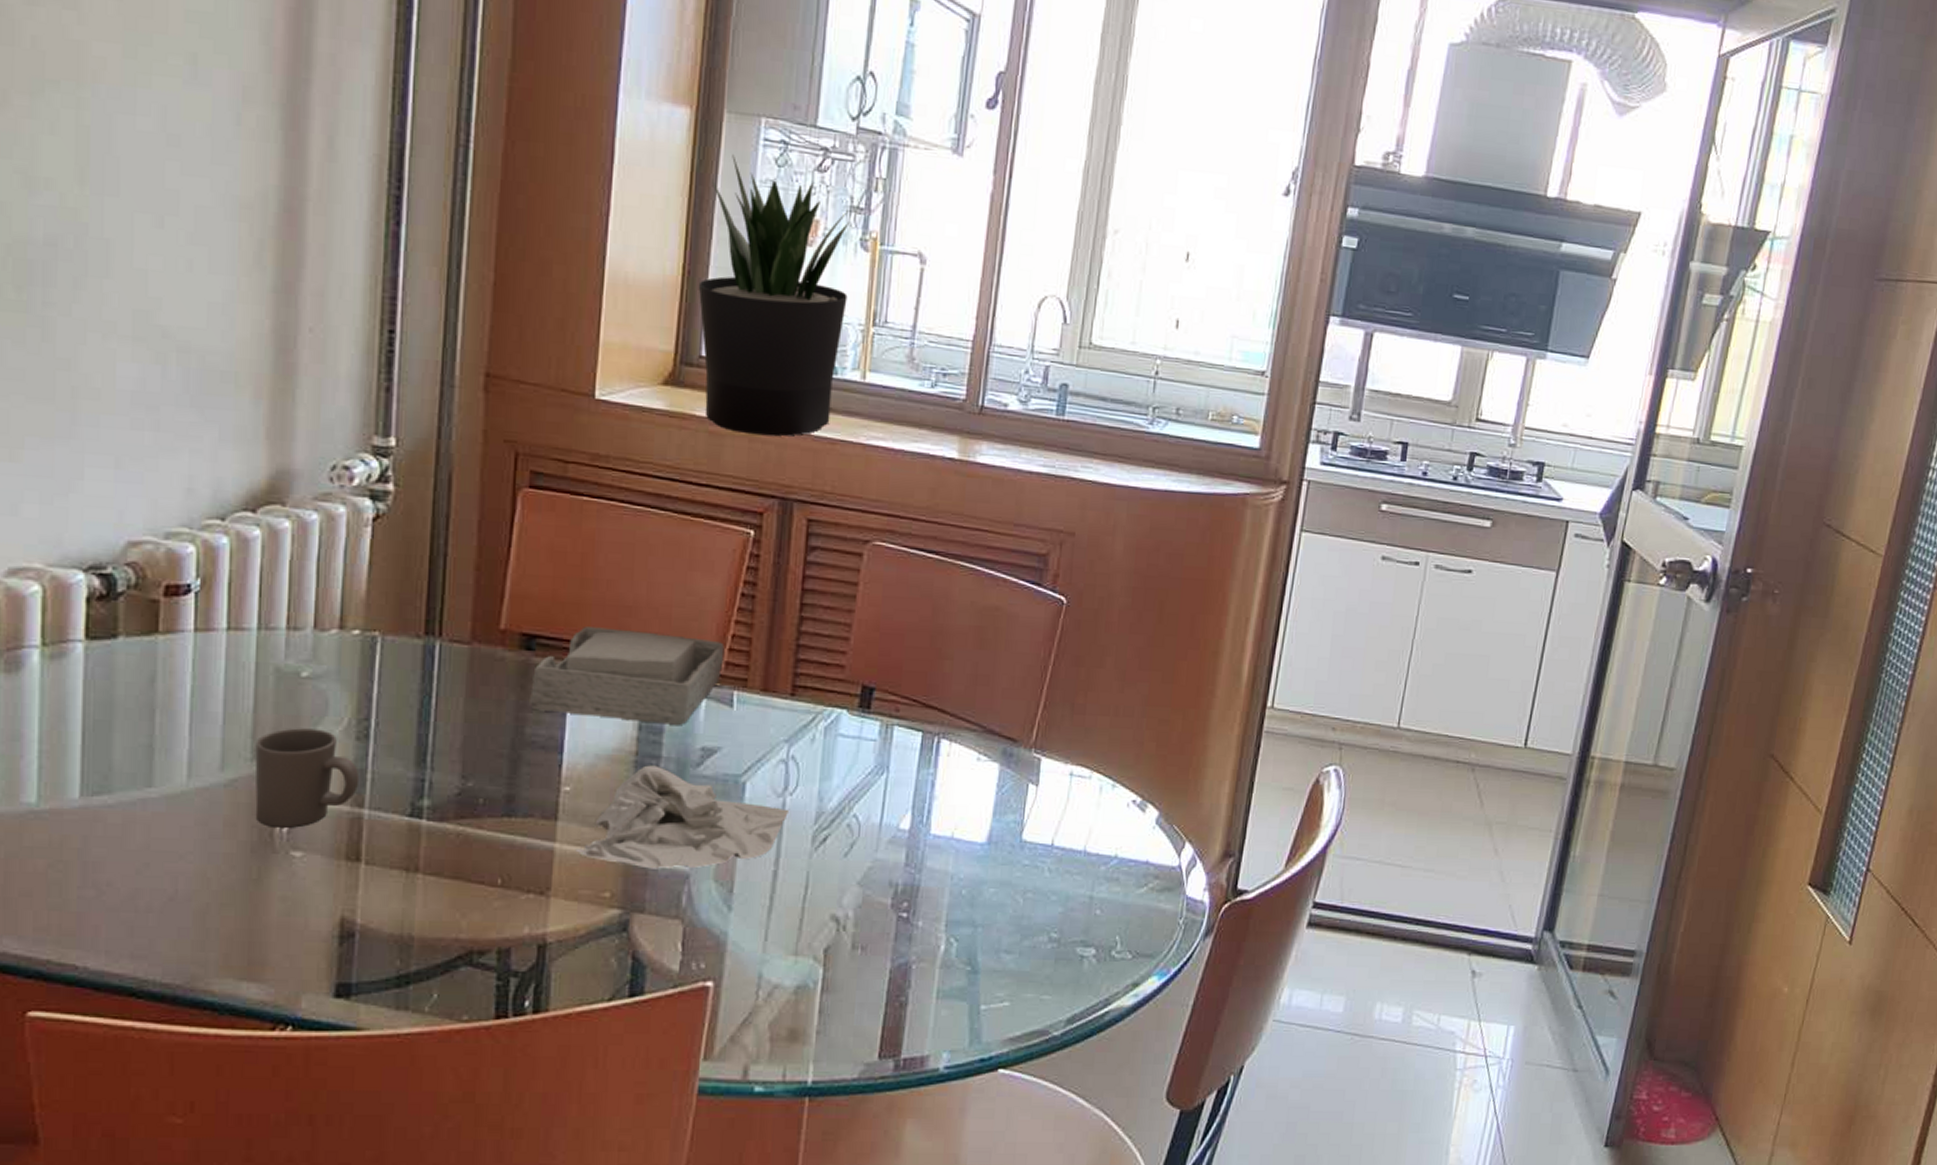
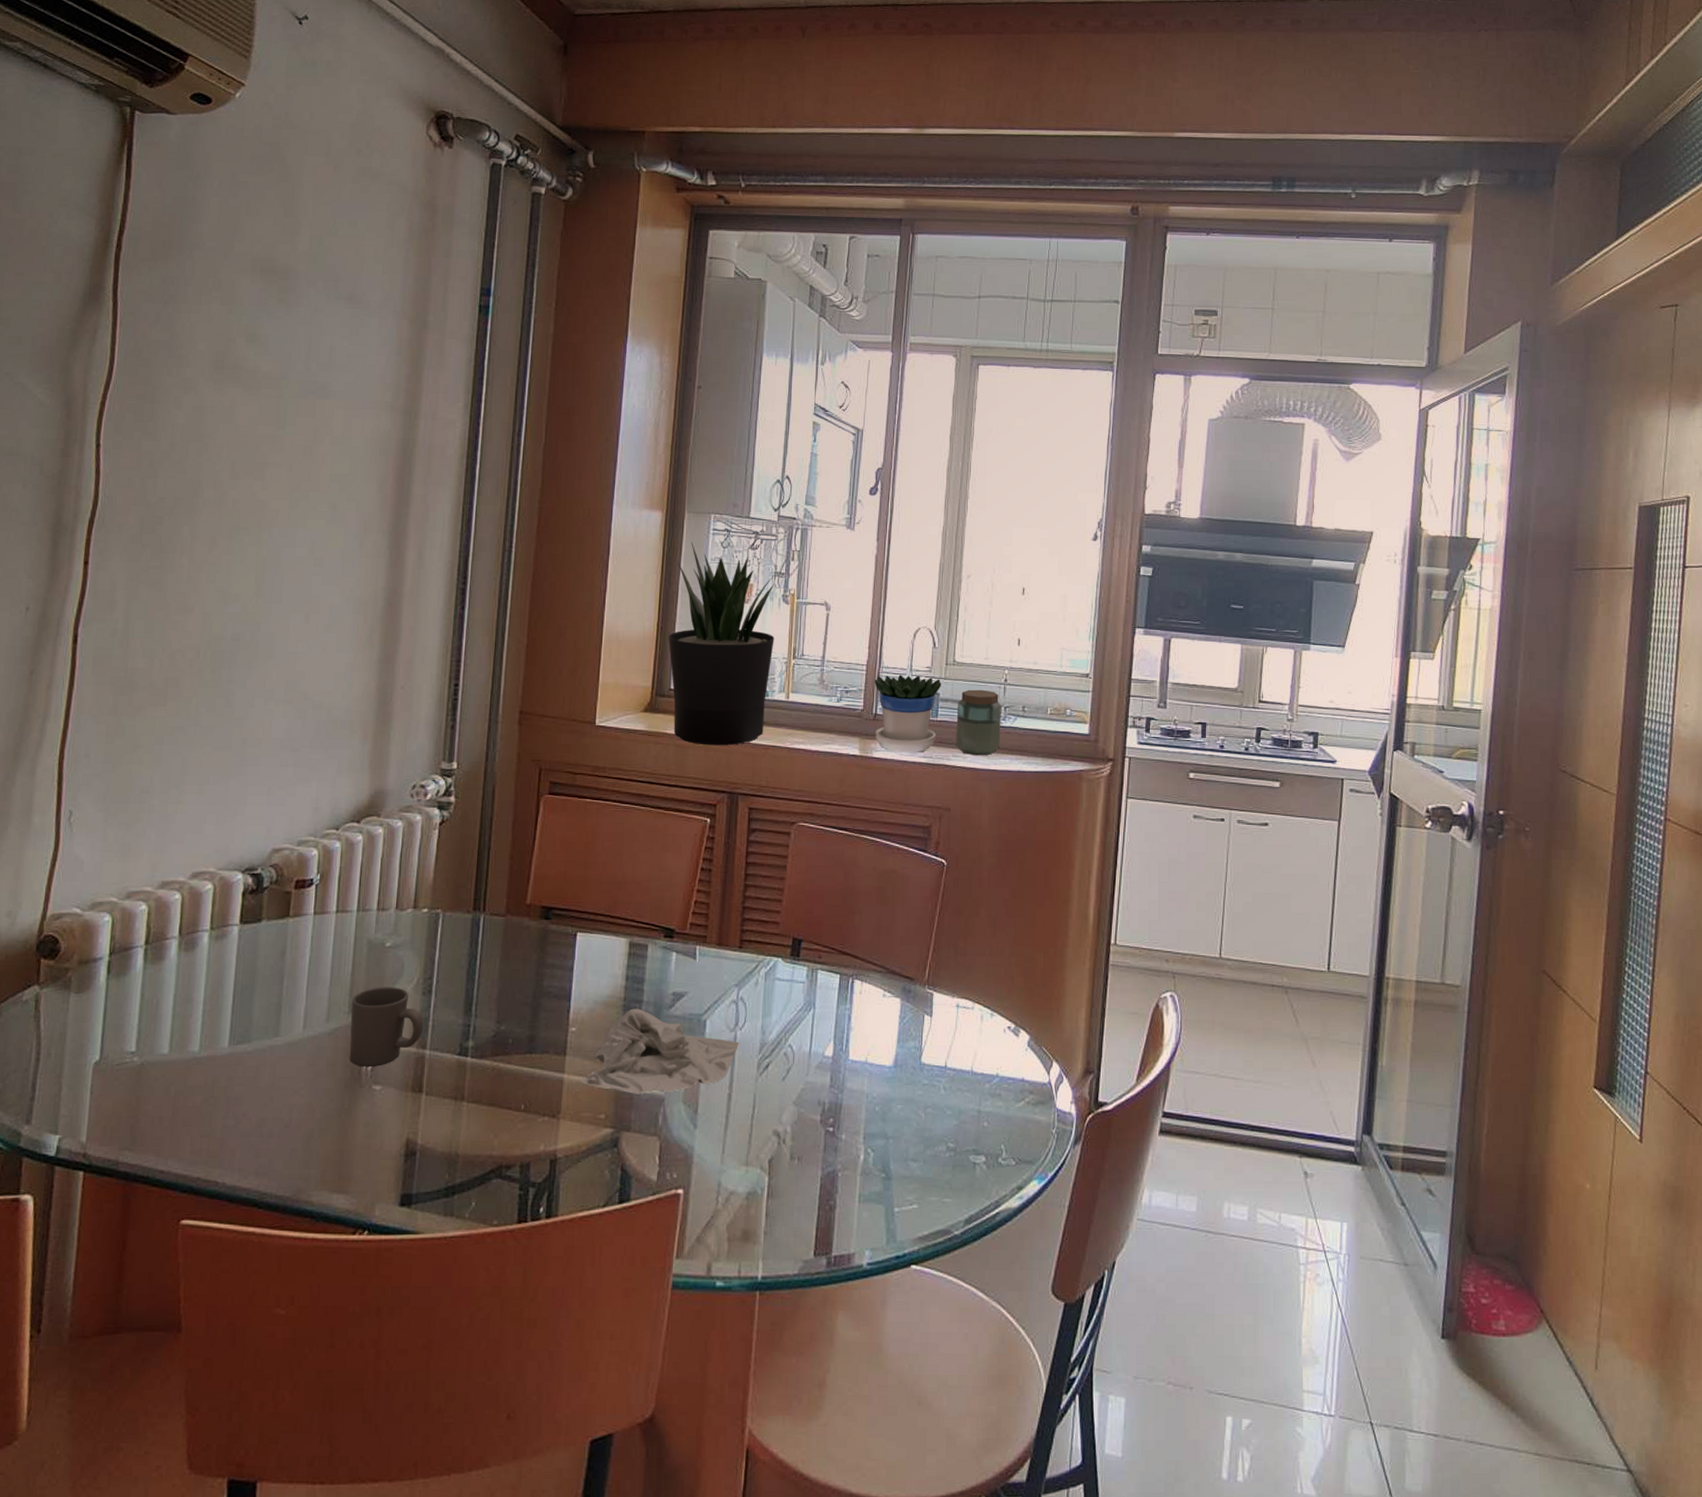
napkin holder: present [530,626,725,726] -> none [547,899,689,976]
flowerpot: none [980,356,1072,460] -> present [874,675,942,753]
peanut butter: none [1086,381,1150,468] -> present [956,689,1002,756]

